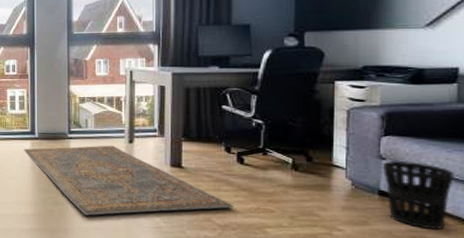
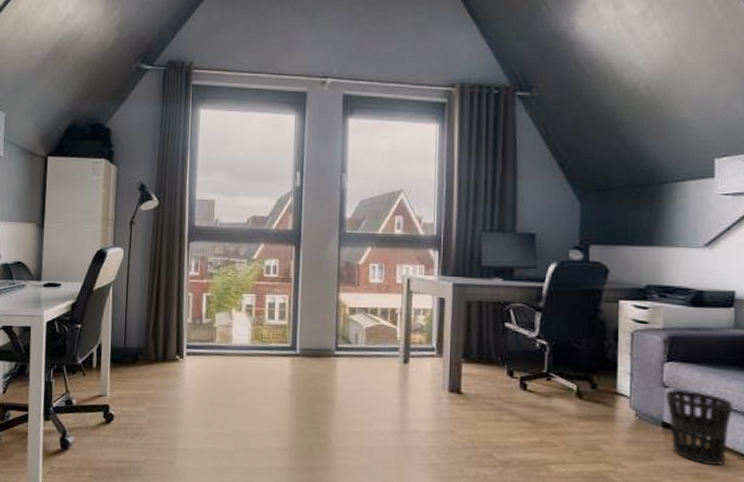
rug: present [23,145,235,216] -> none [281,365,517,451]

